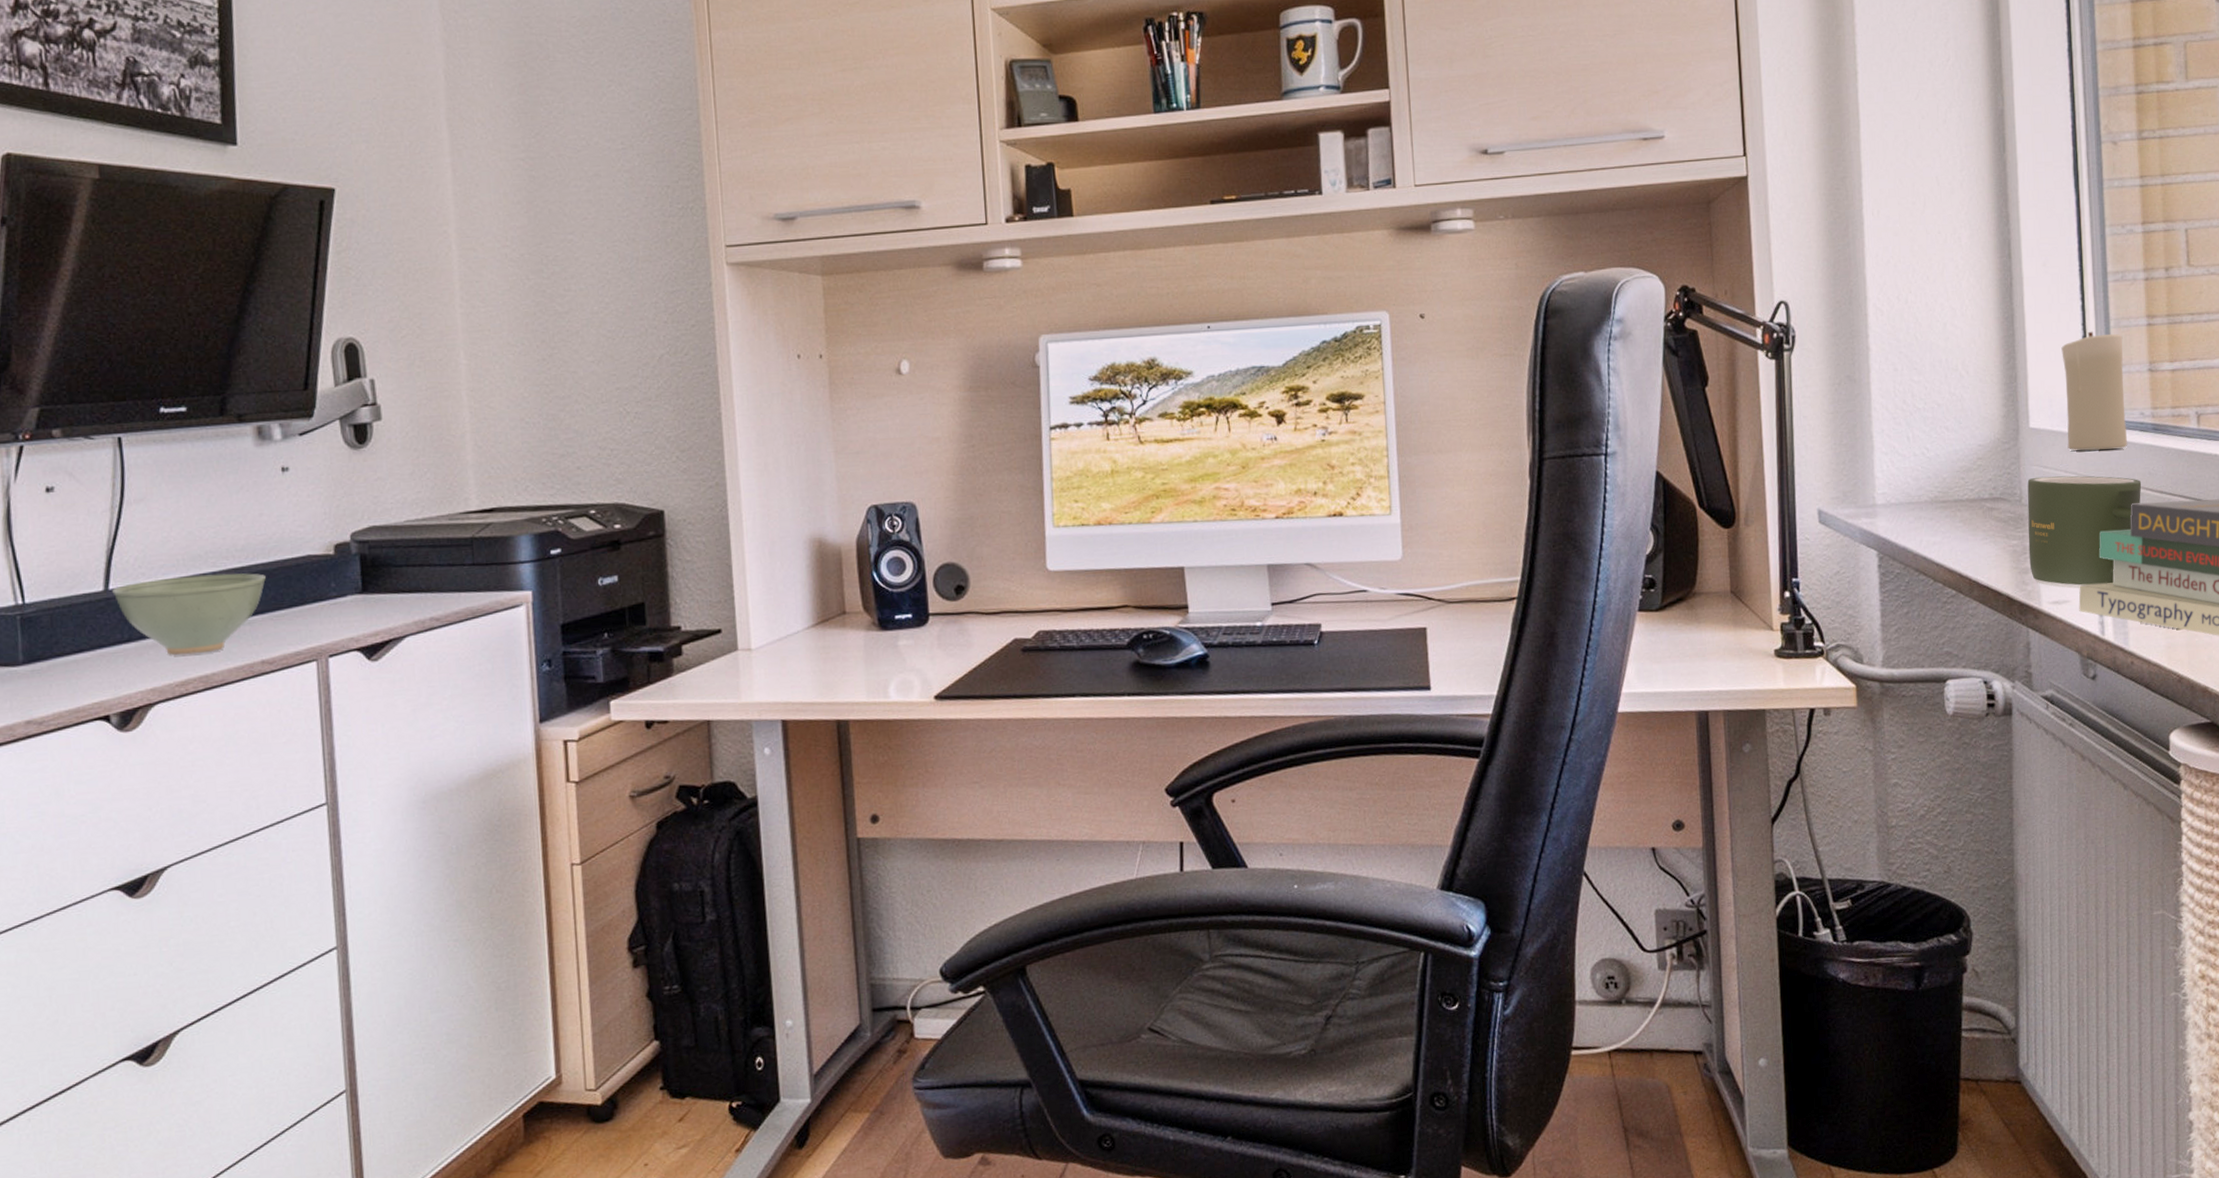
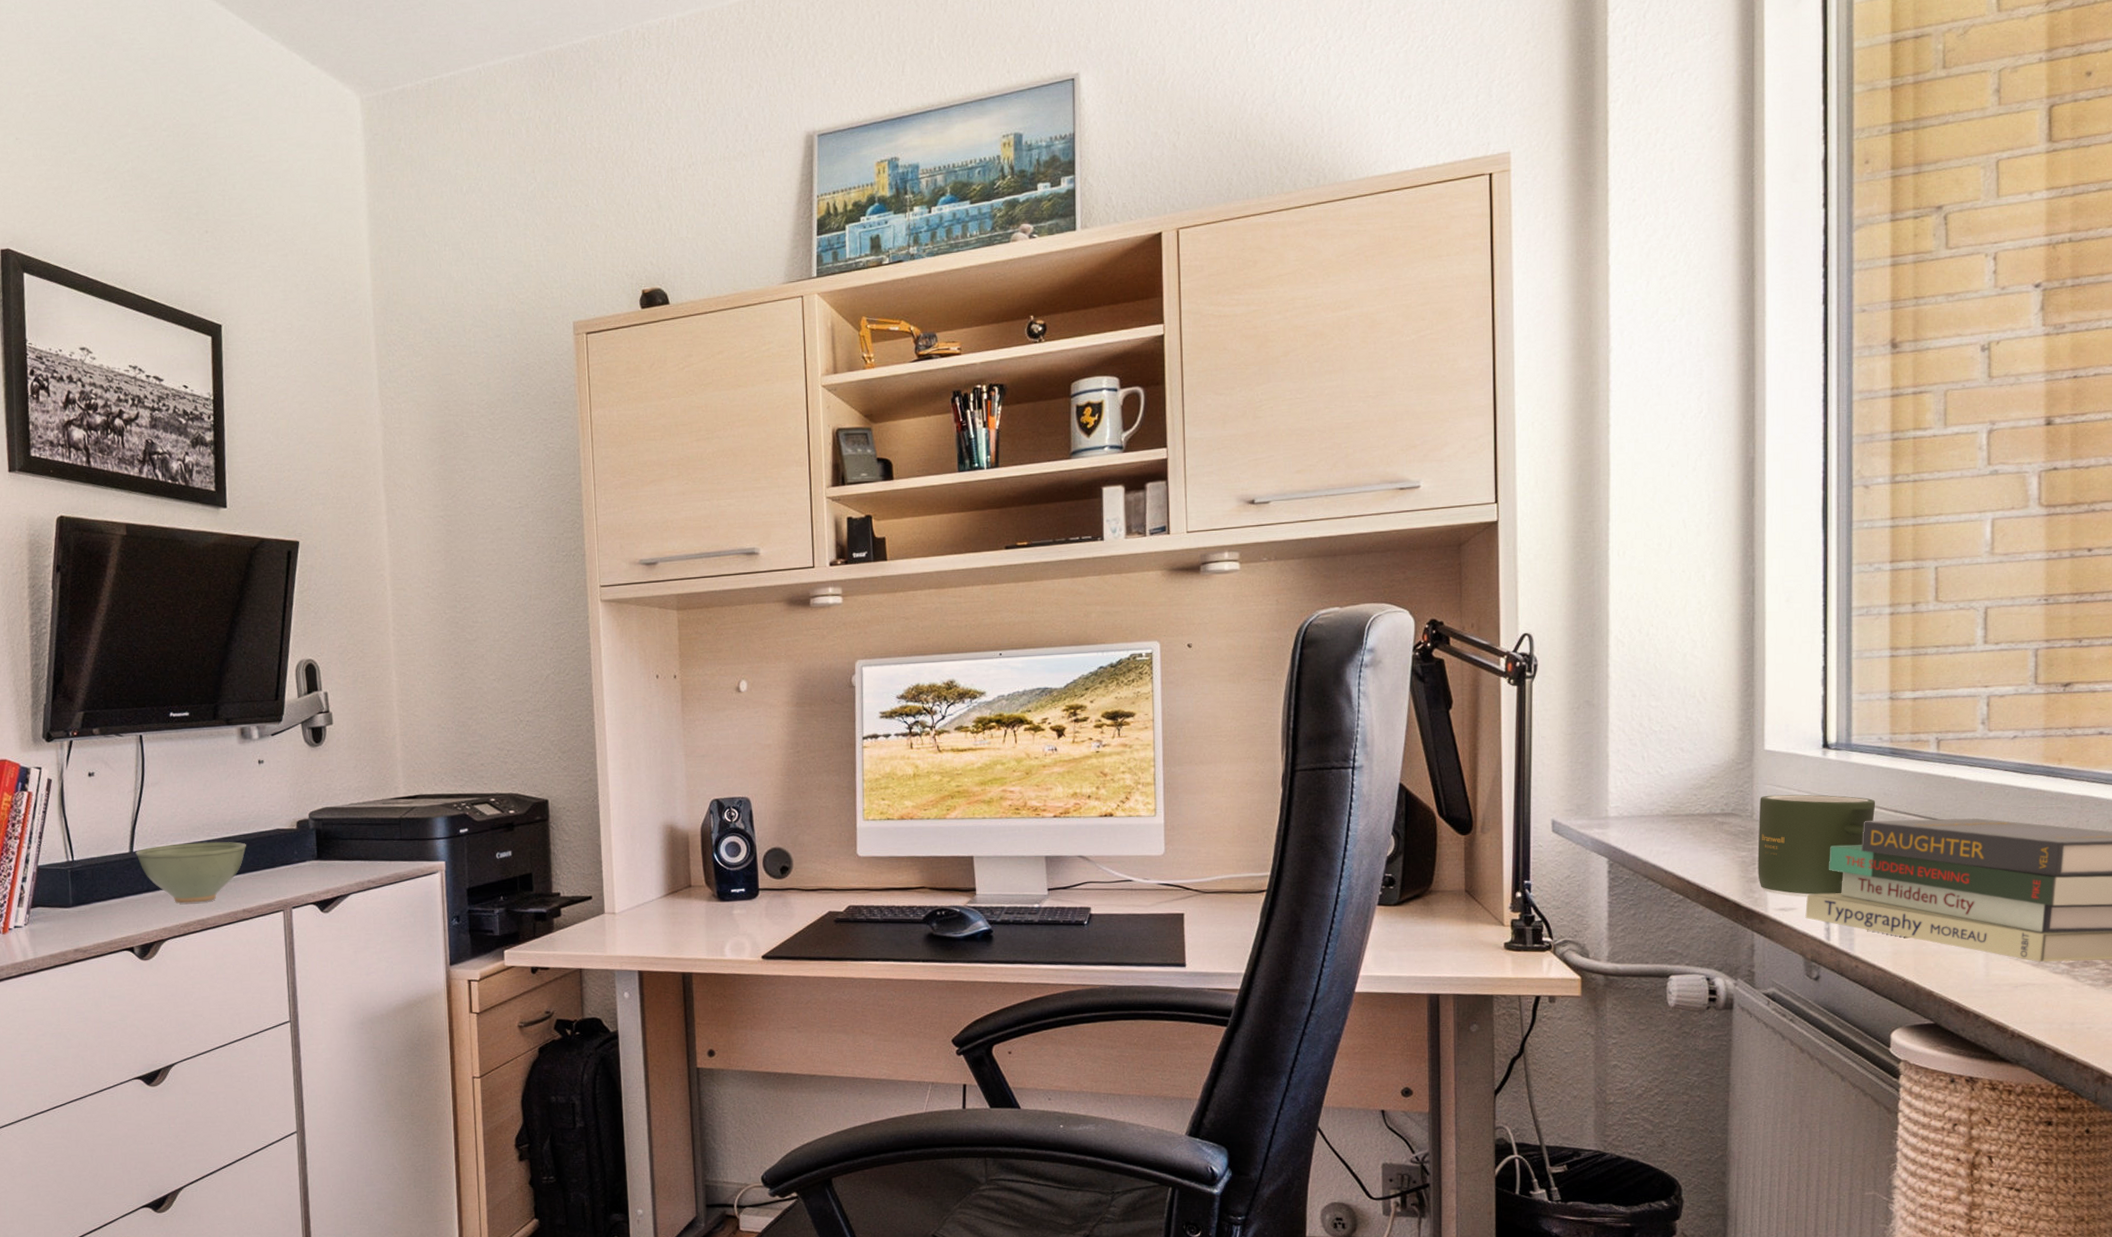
candle: present [2061,331,2128,451] -> none [1801,662,1864,772]

